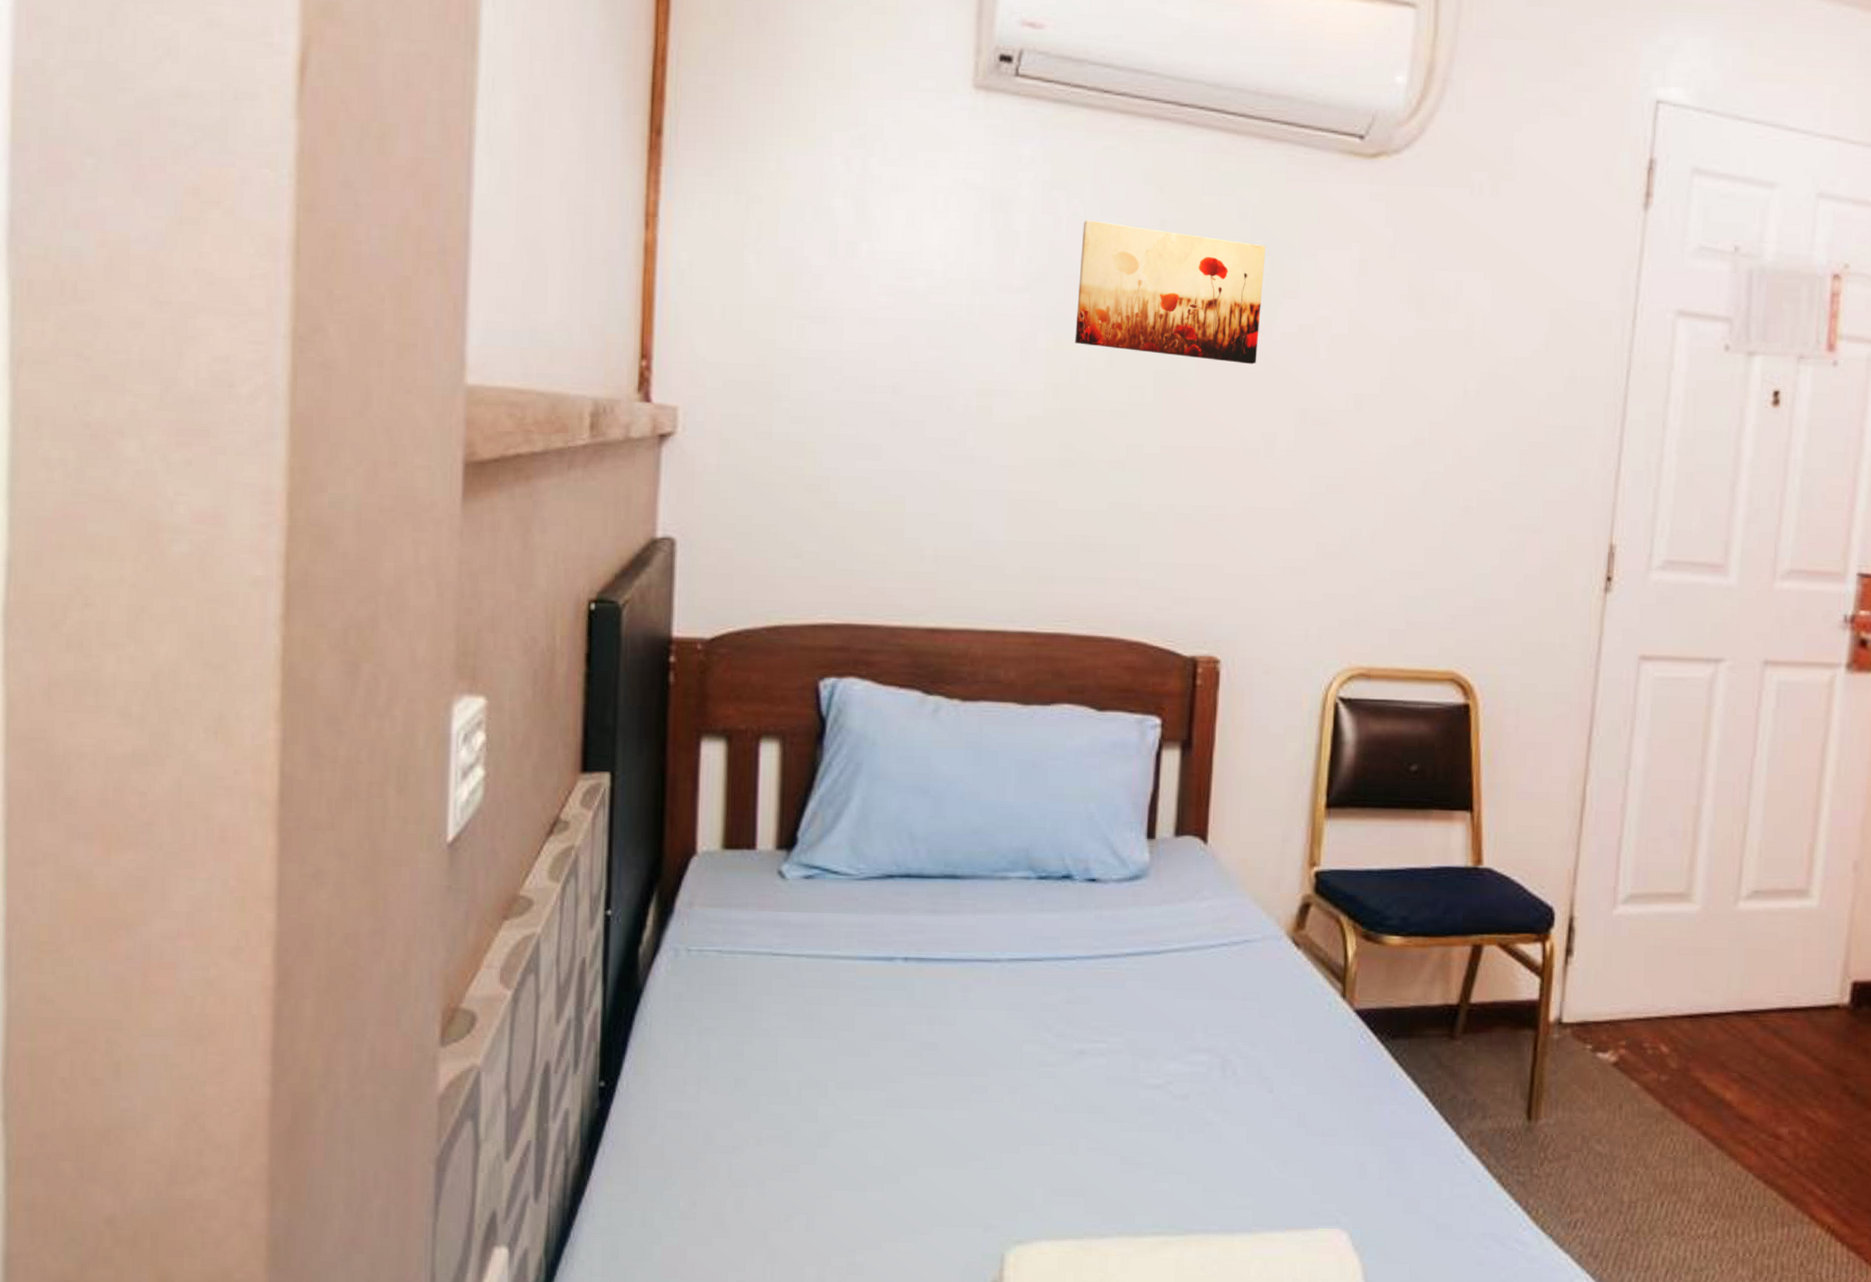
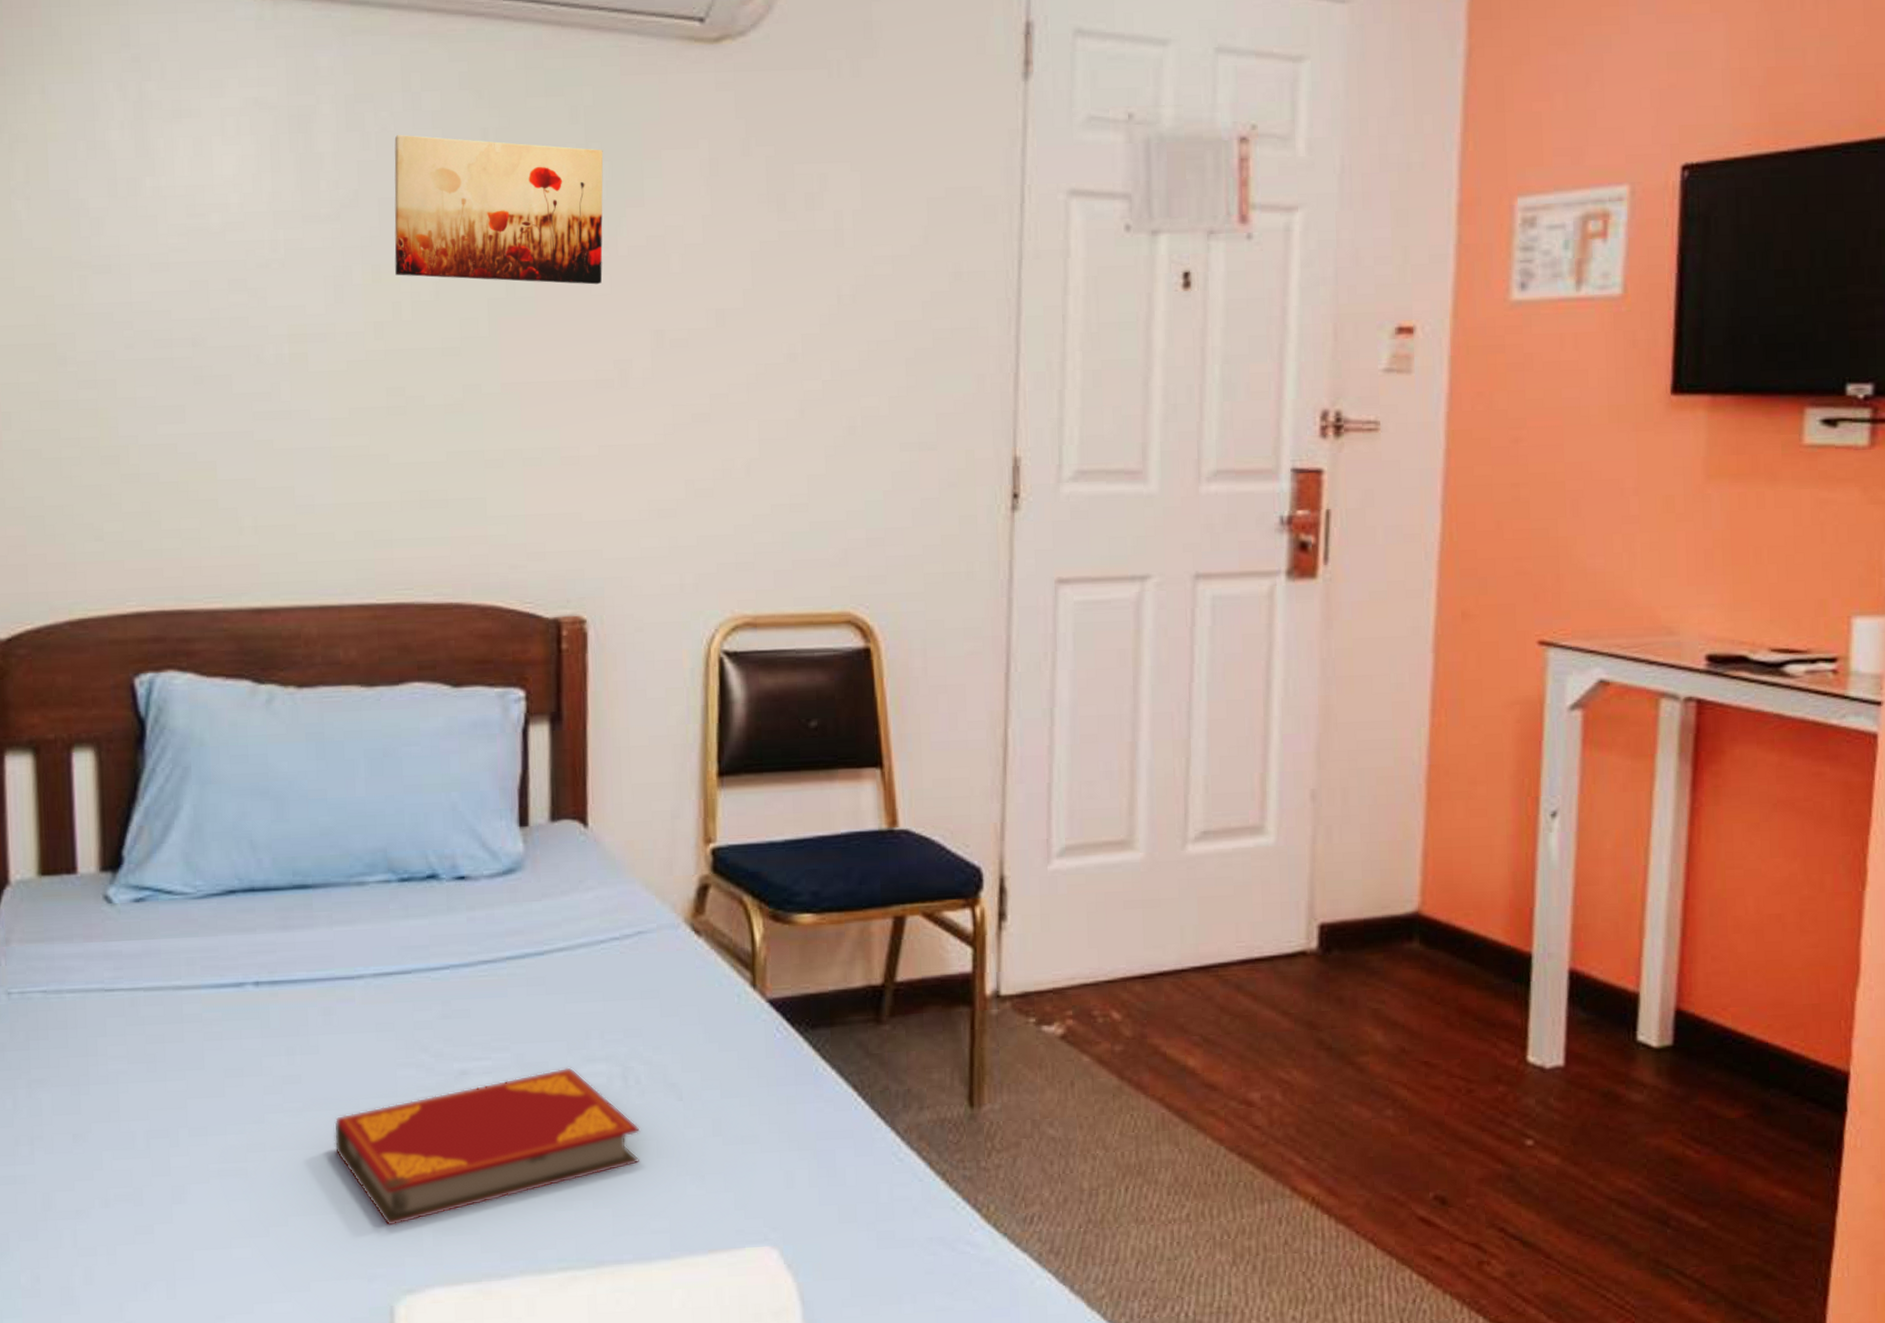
hardback book: none [963,1055,1234,1184] -> present [333,1067,640,1227]

